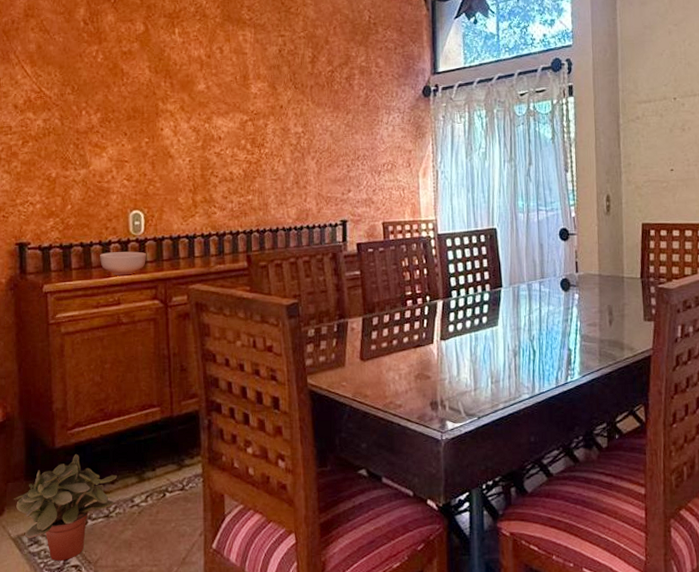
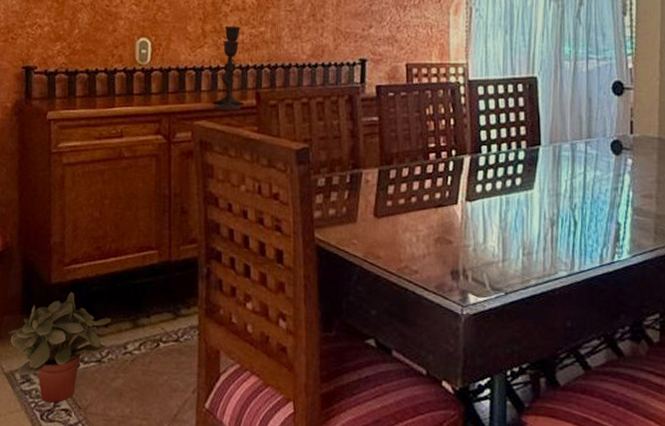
bowl: present [99,251,147,276] -> none [104,81,152,107]
candlestick: none [206,195,236,274] -> present [213,26,244,111]

